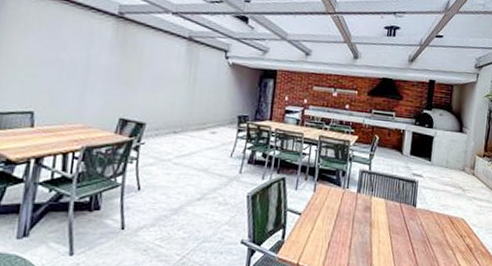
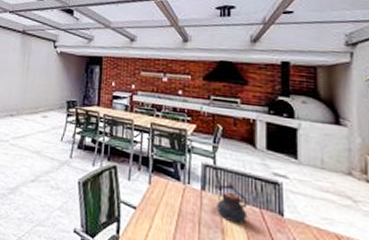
teapot: none [367,184,392,217] -> present [213,182,248,225]

